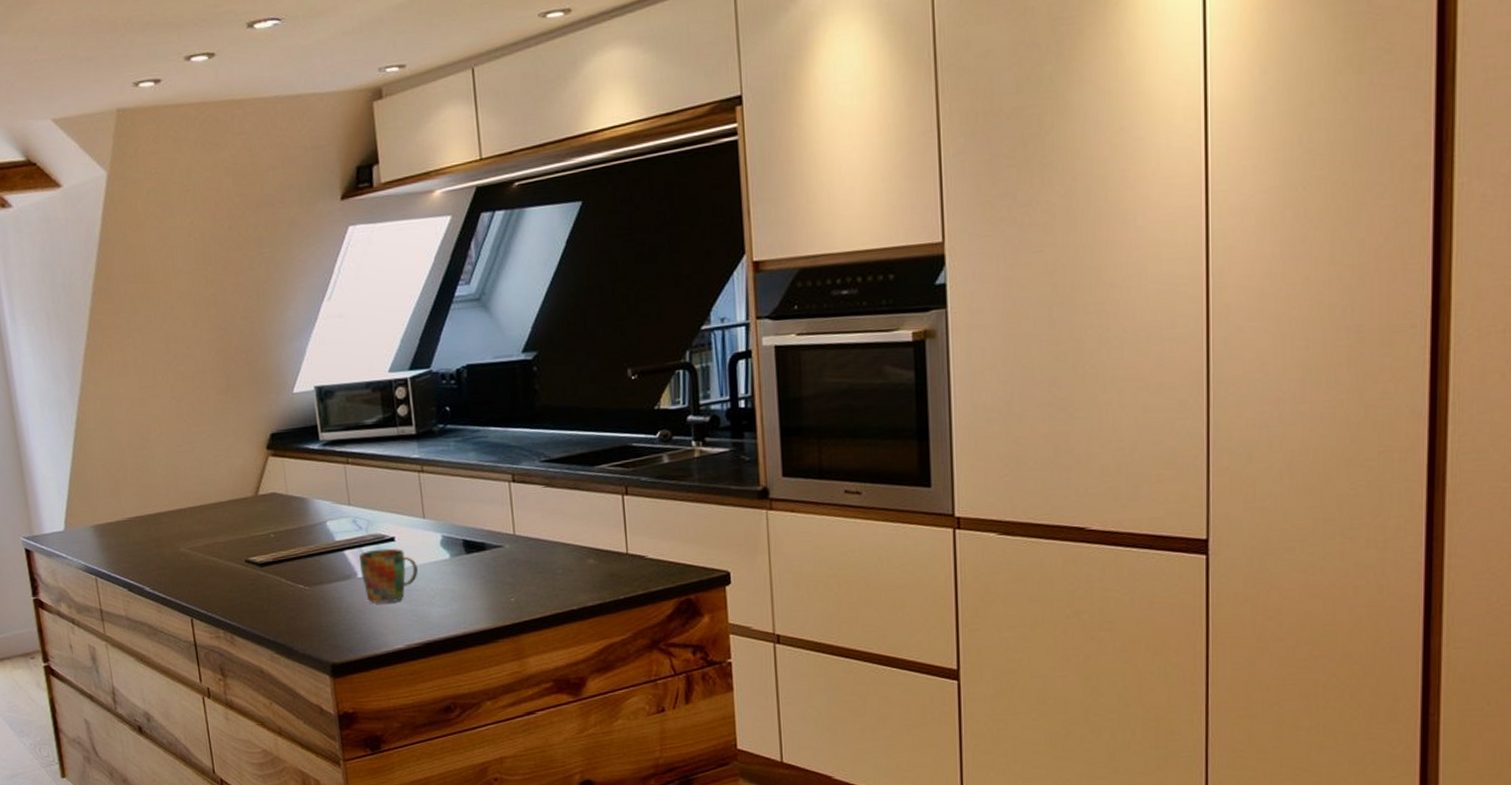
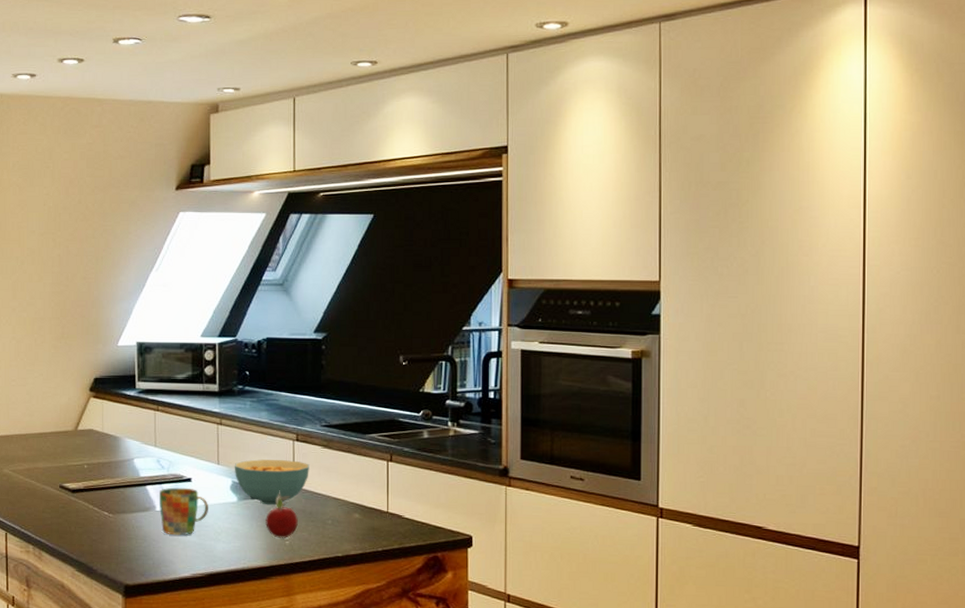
cereal bowl: none [442,505,531,559] -> present [234,459,309,505]
fruit: none [485,543,523,596] -> present [265,492,298,538]

